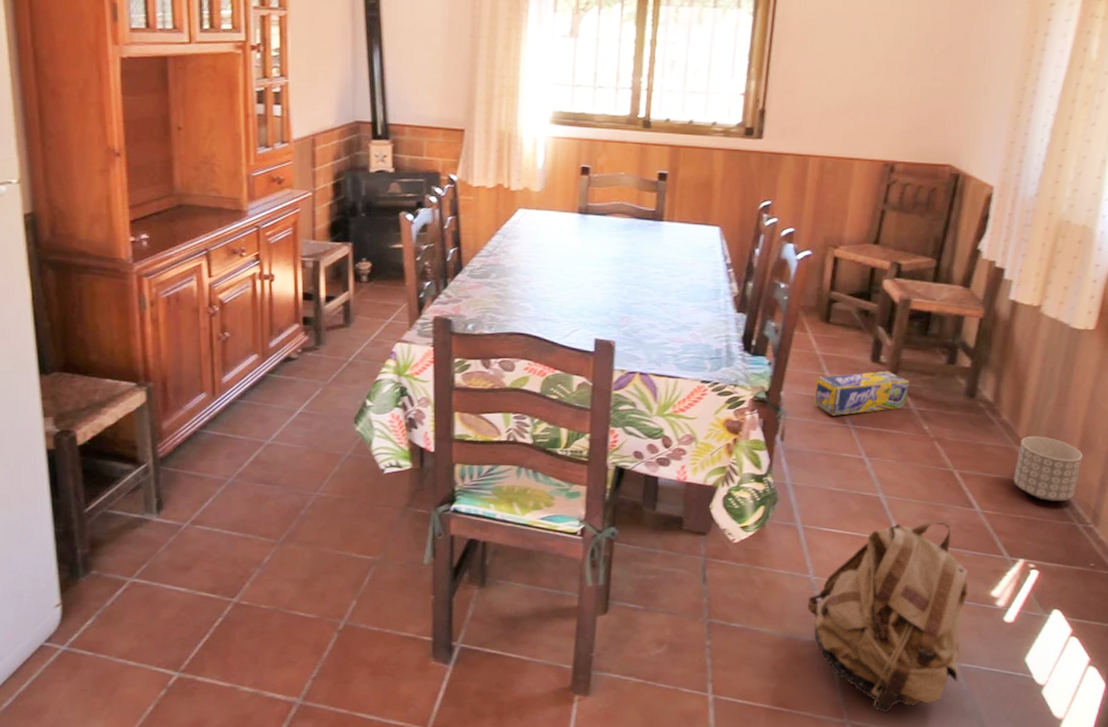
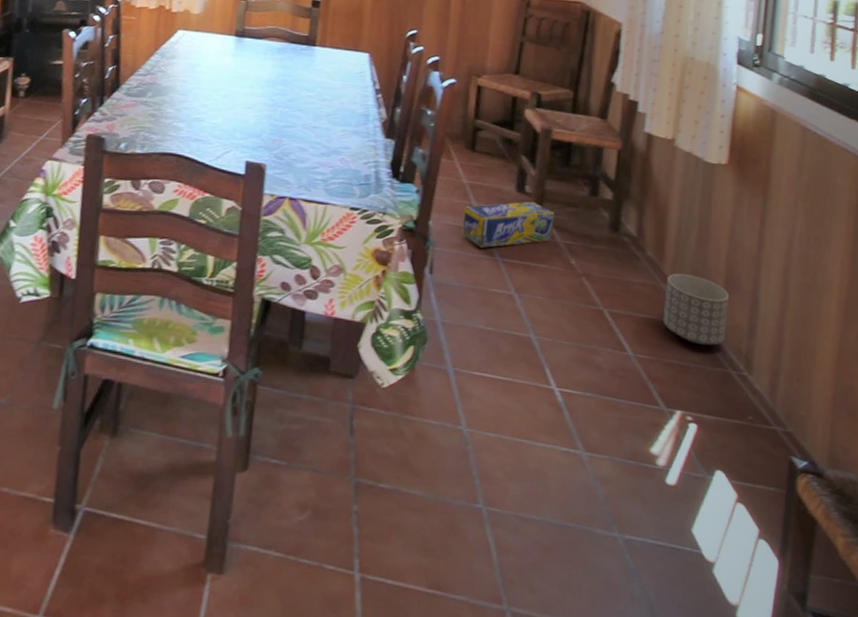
backpack: present [807,521,969,713] -> none [460,365,628,598]

